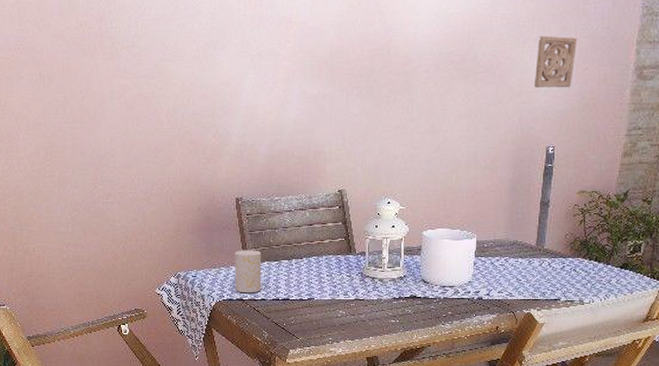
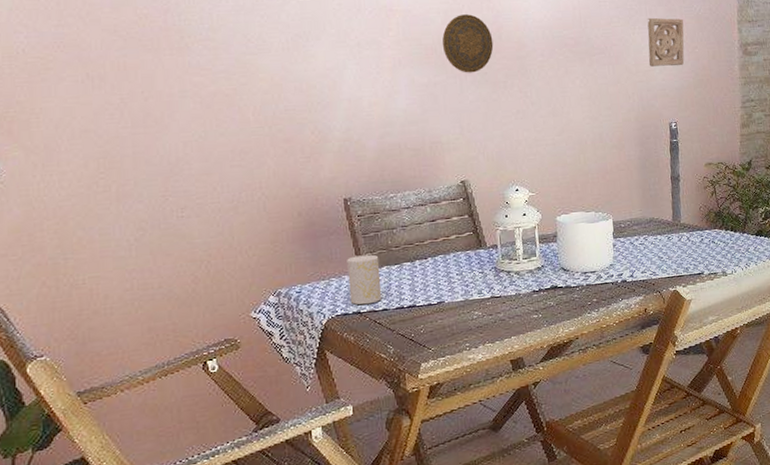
decorative plate: none [333,28,381,87] -> present [442,14,494,73]

